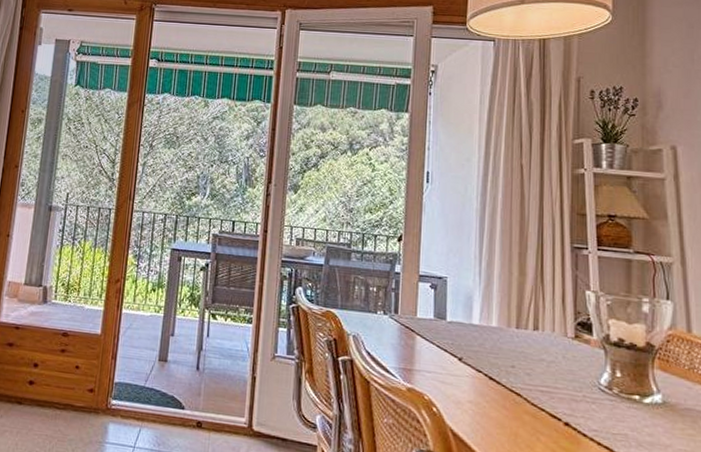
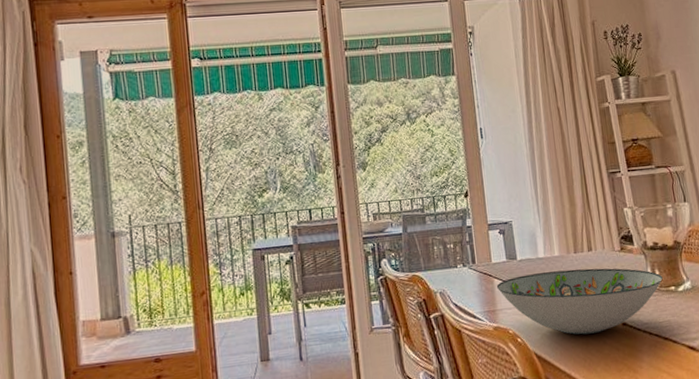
decorative bowl: none [417,338,625,426] -> present [496,268,663,335]

